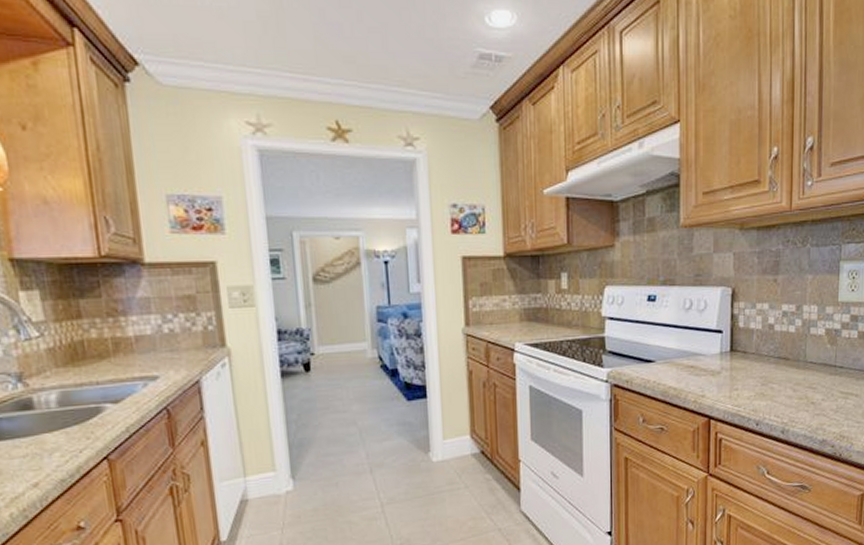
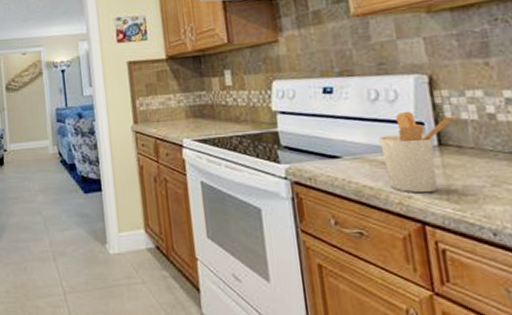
utensil holder: none [687,320,747,393] -> present [379,111,457,193]

